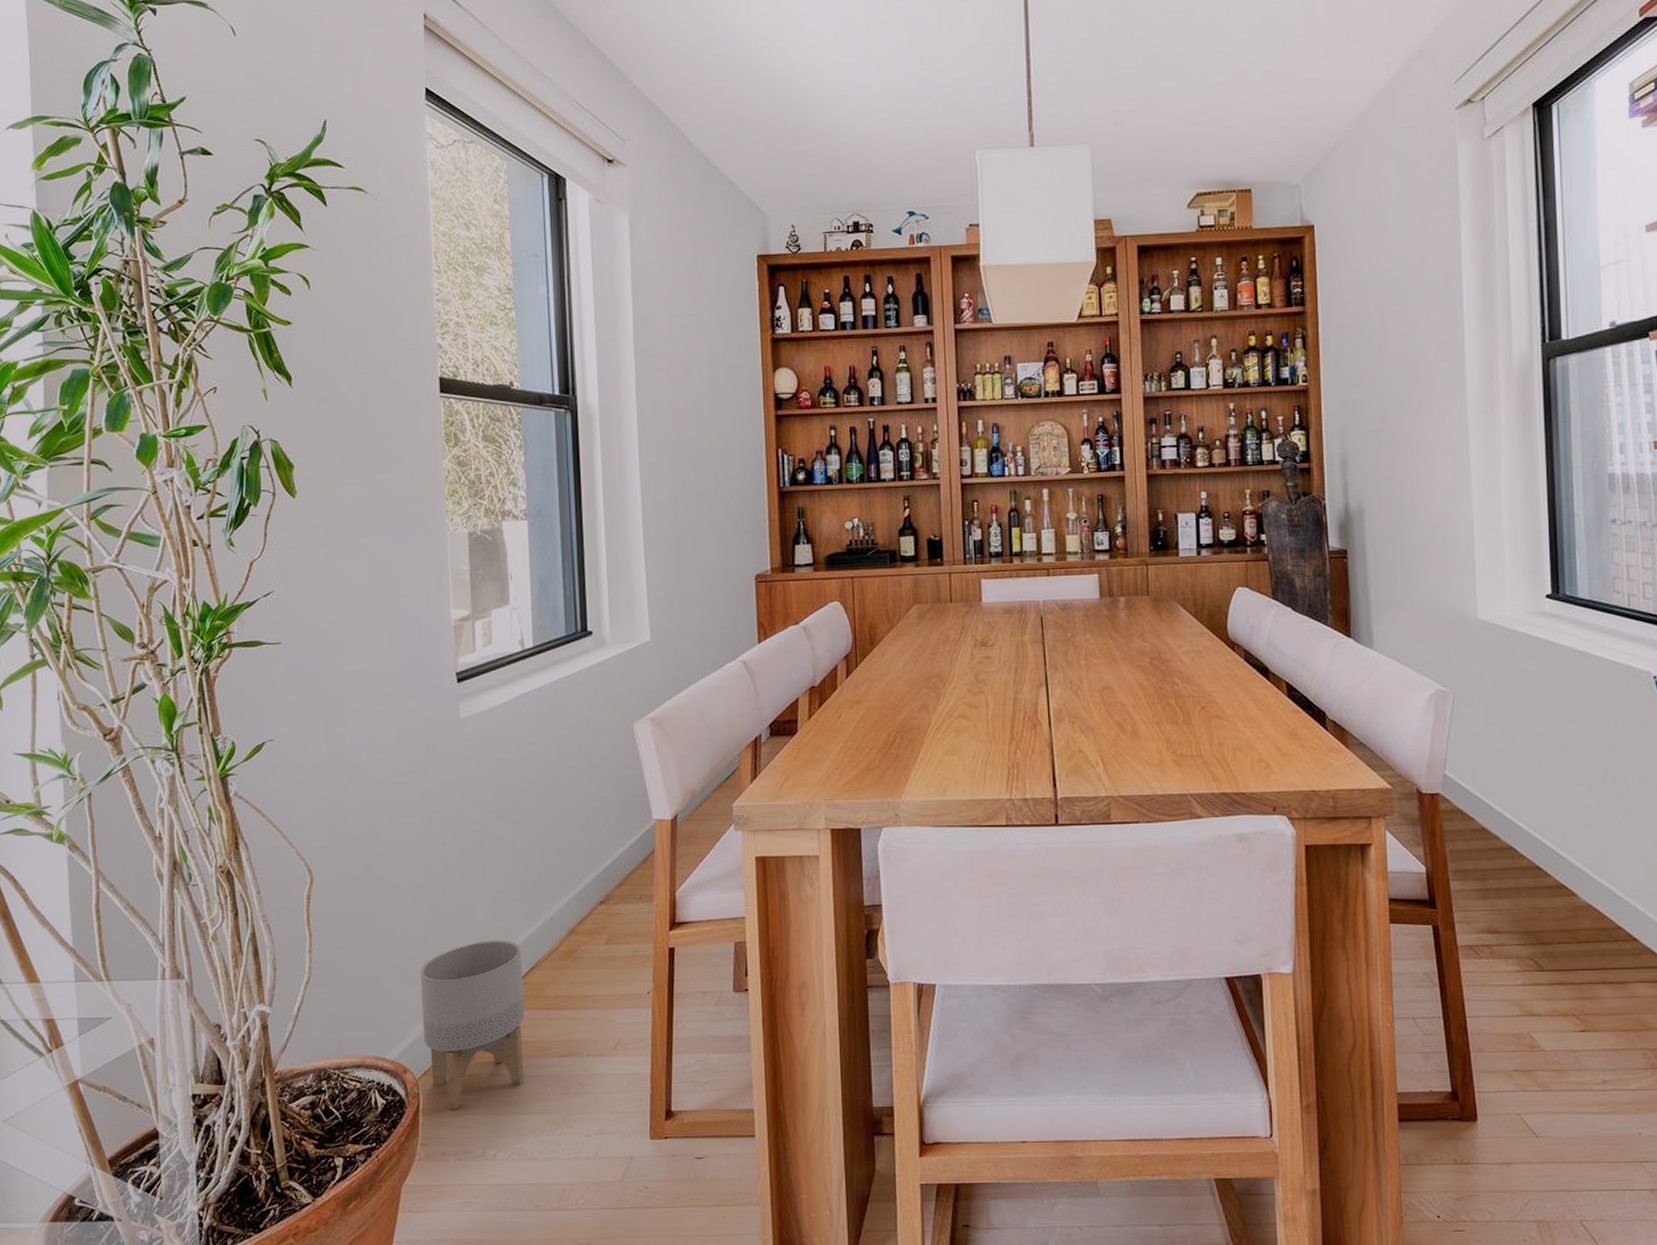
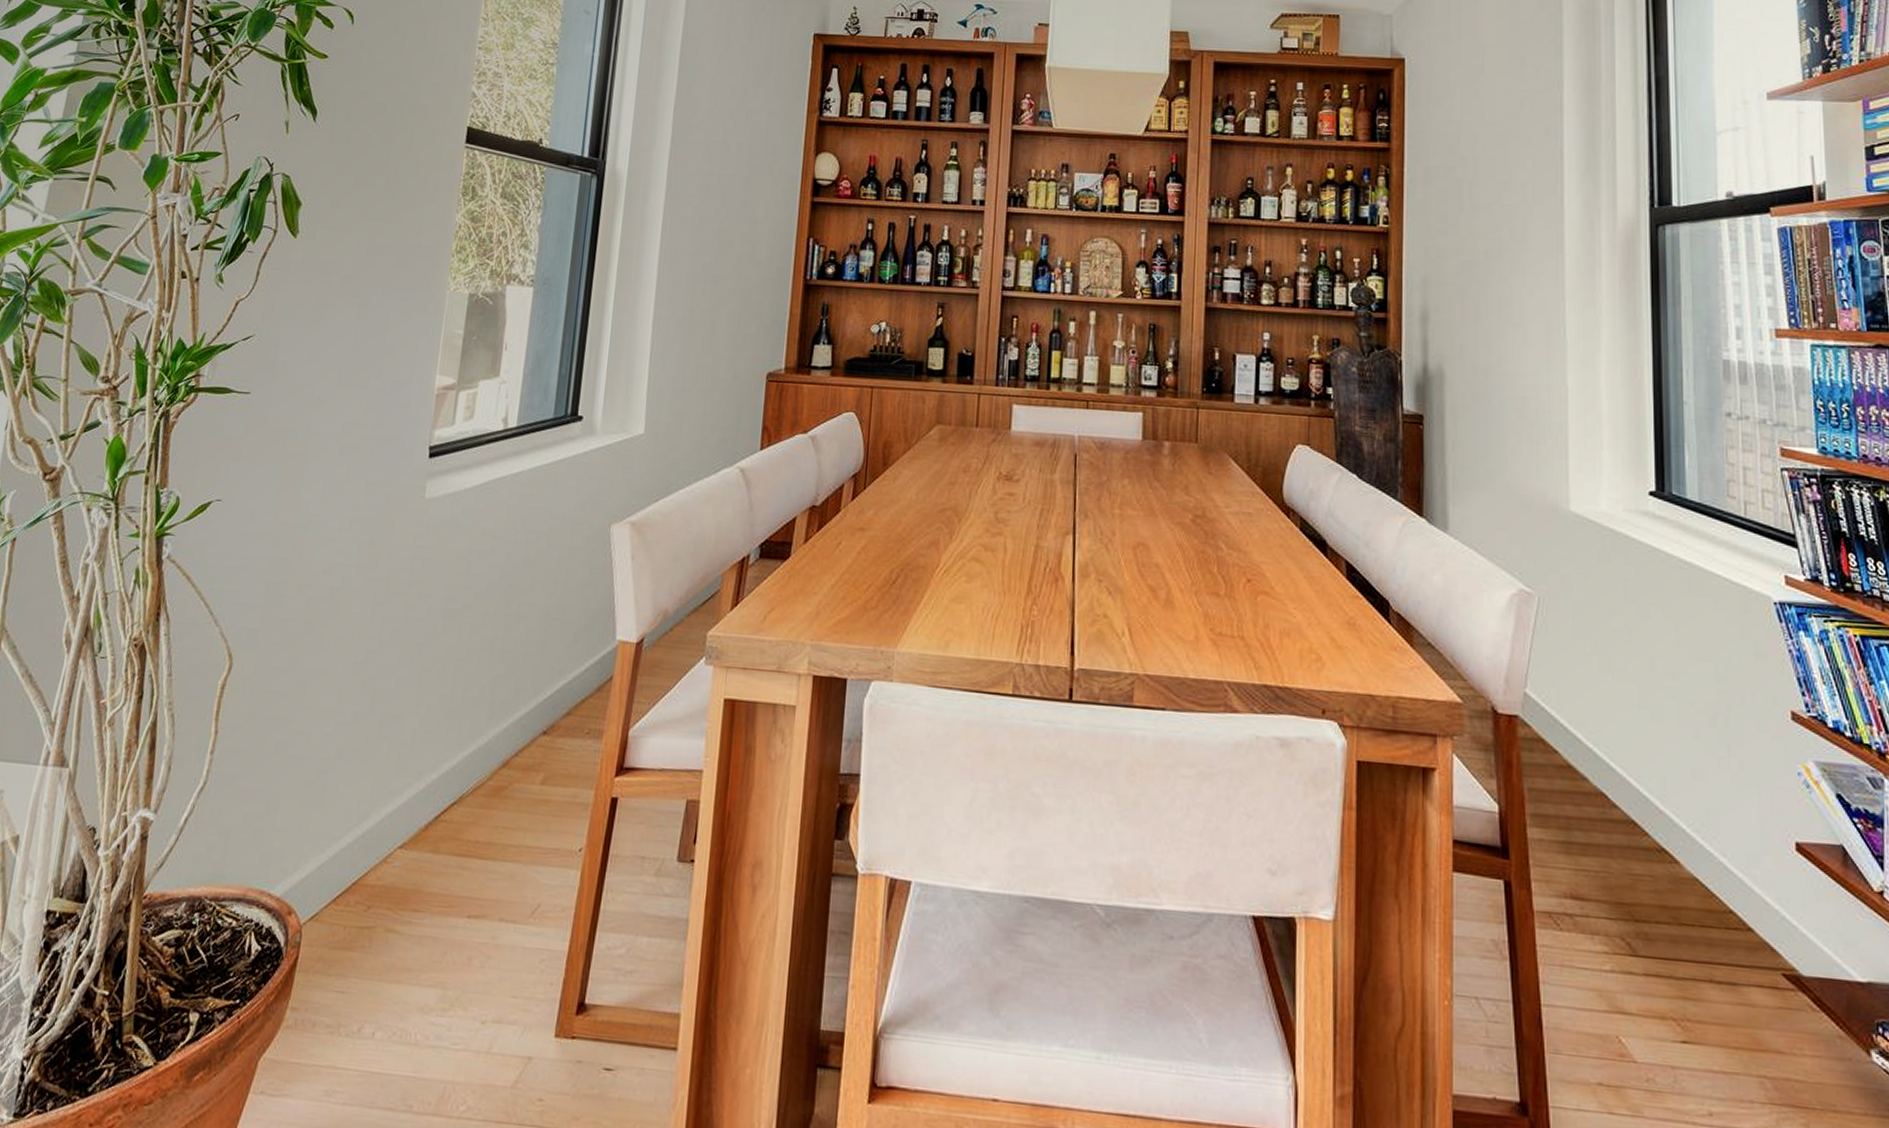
planter: present [420,940,525,1110] -> none [317,762,446,969]

